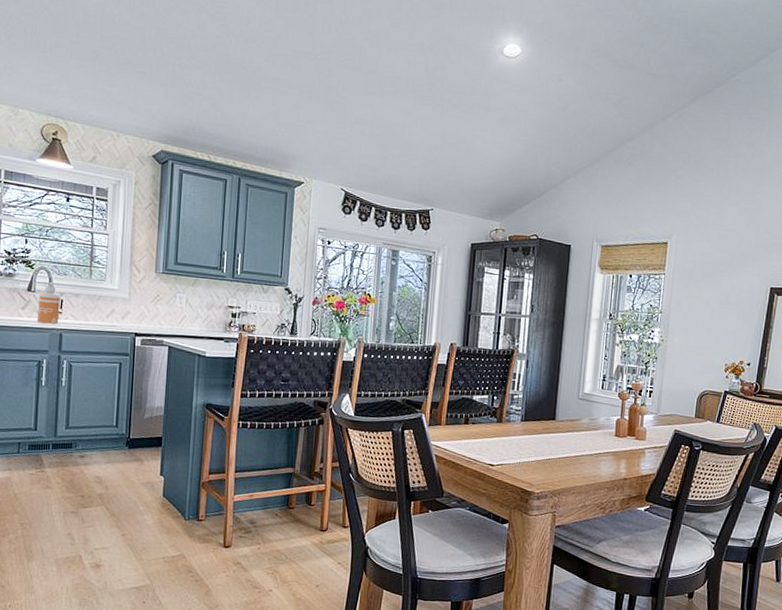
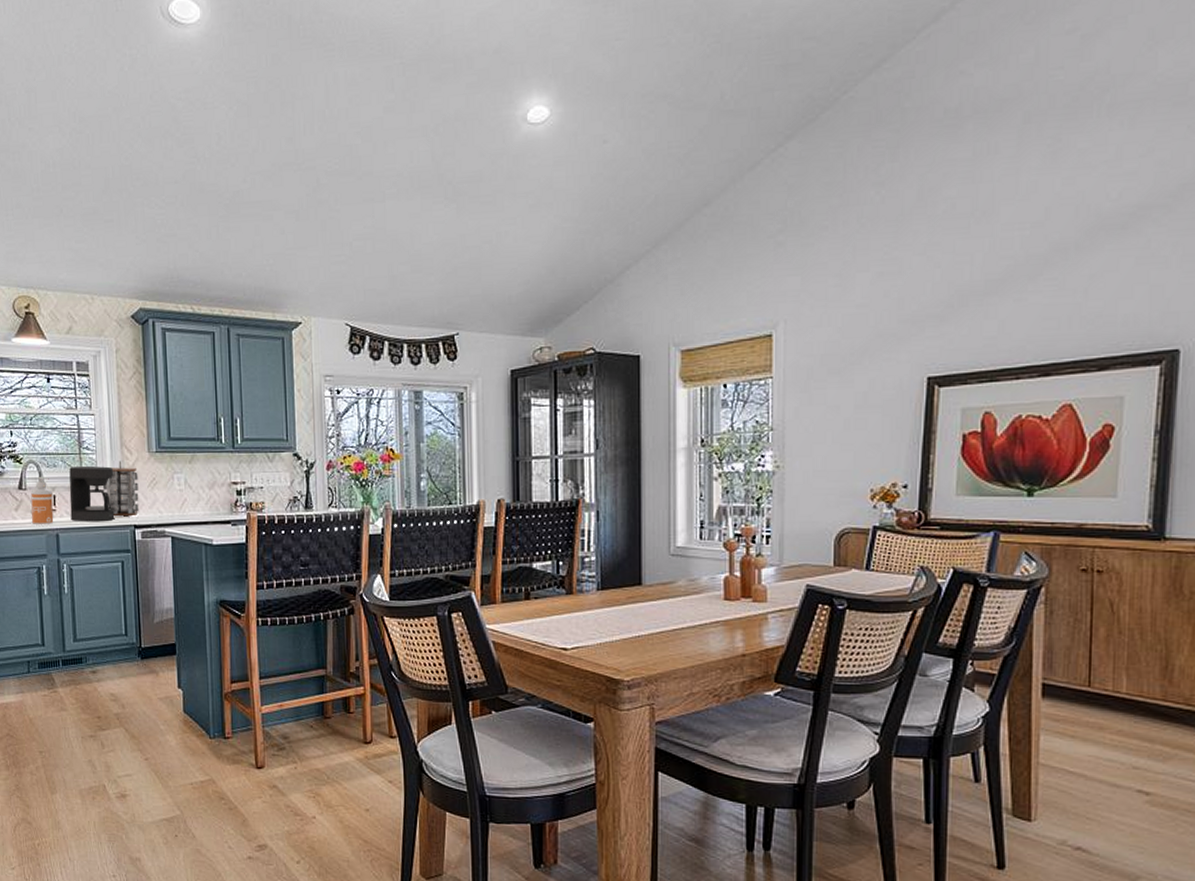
coffee maker: none [75,276,121,328] -> present [69,465,115,523]
spice rack: none [108,275,144,326] -> present [102,459,140,517]

